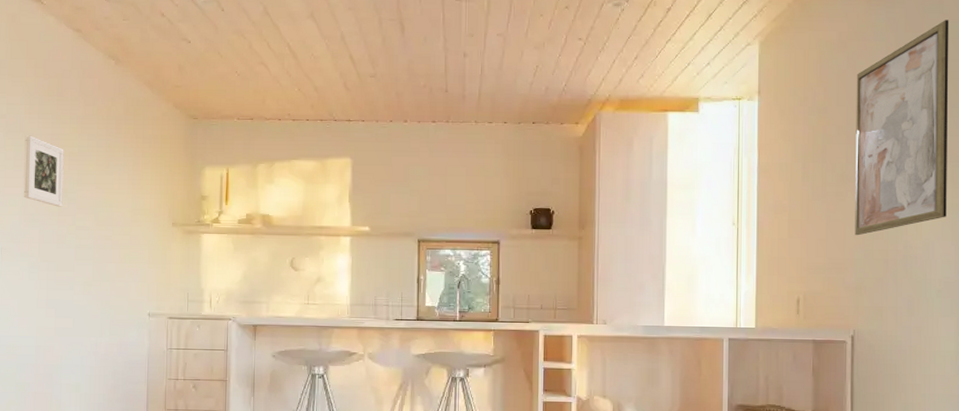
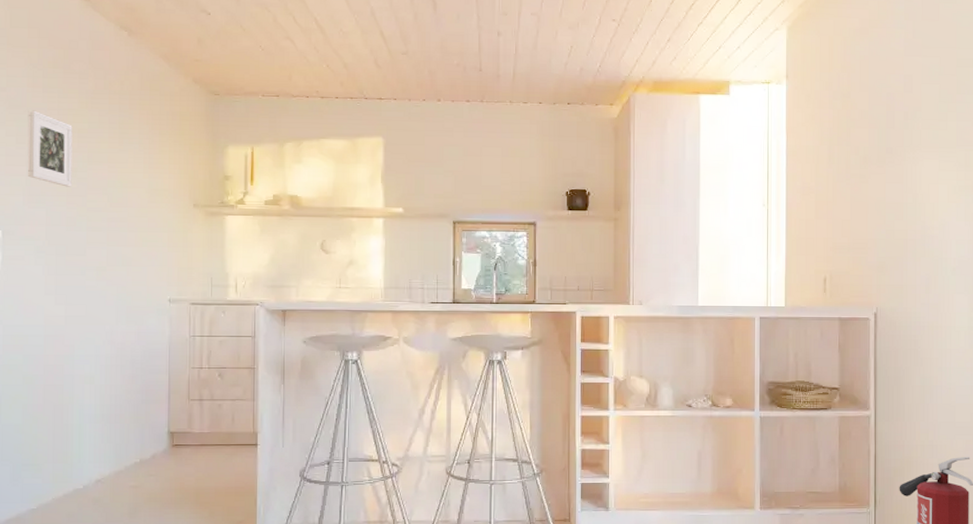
wall art: present [855,20,949,236] -> none [877,10,962,217]

